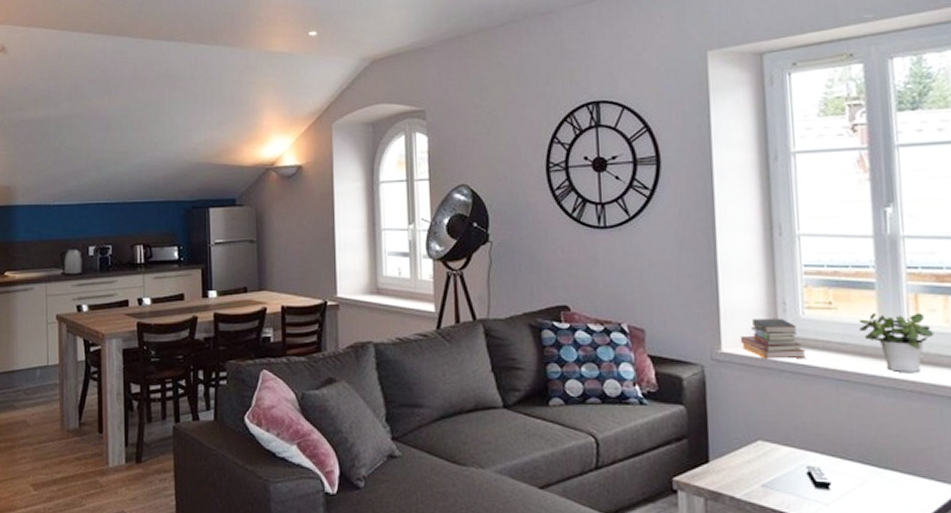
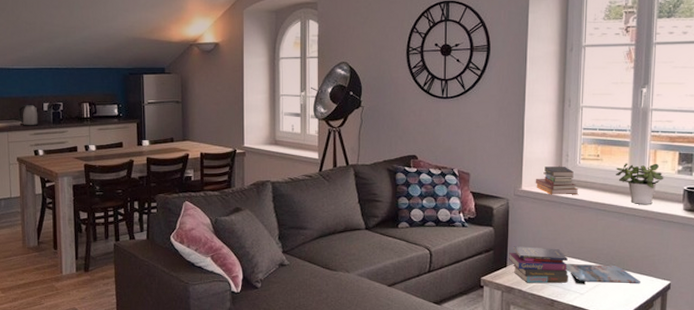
books: none [711,433,804,488] -> present [509,246,568,284]
magazine: none [796,459,916,490] -> present [565,264,640,283]

